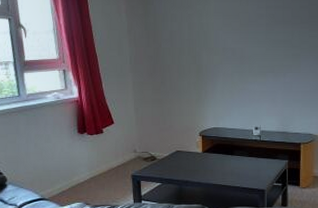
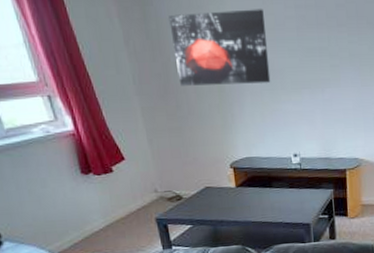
wall art: none [164,9,241,67] -> present [169,9,271,86]

